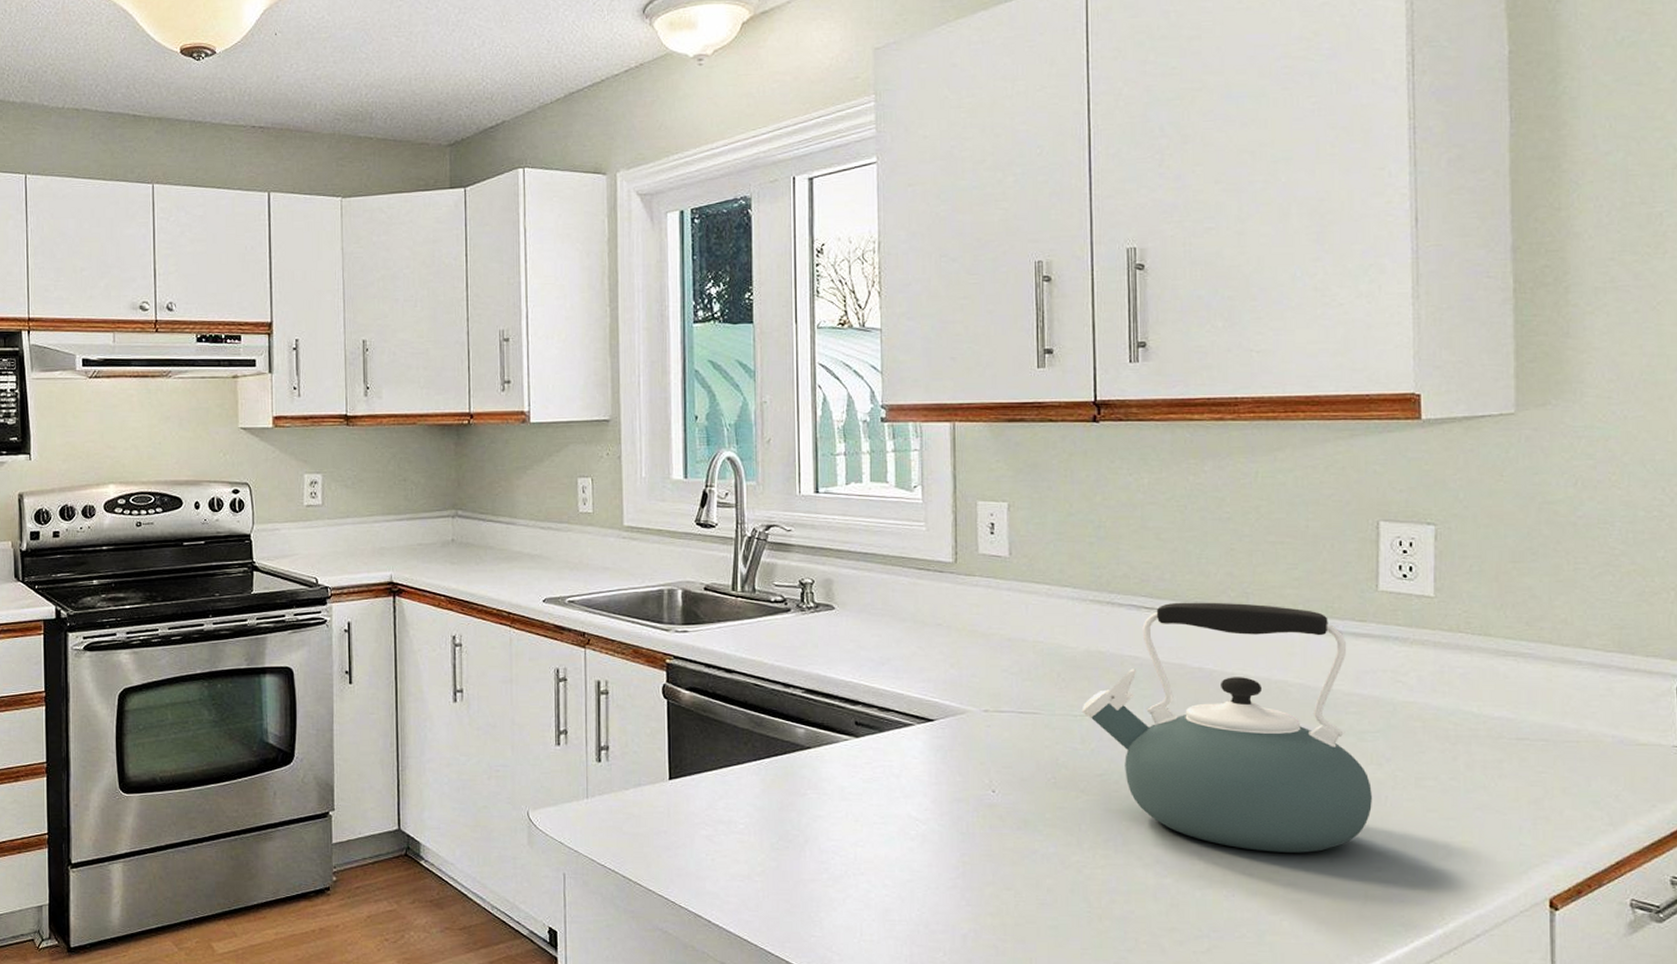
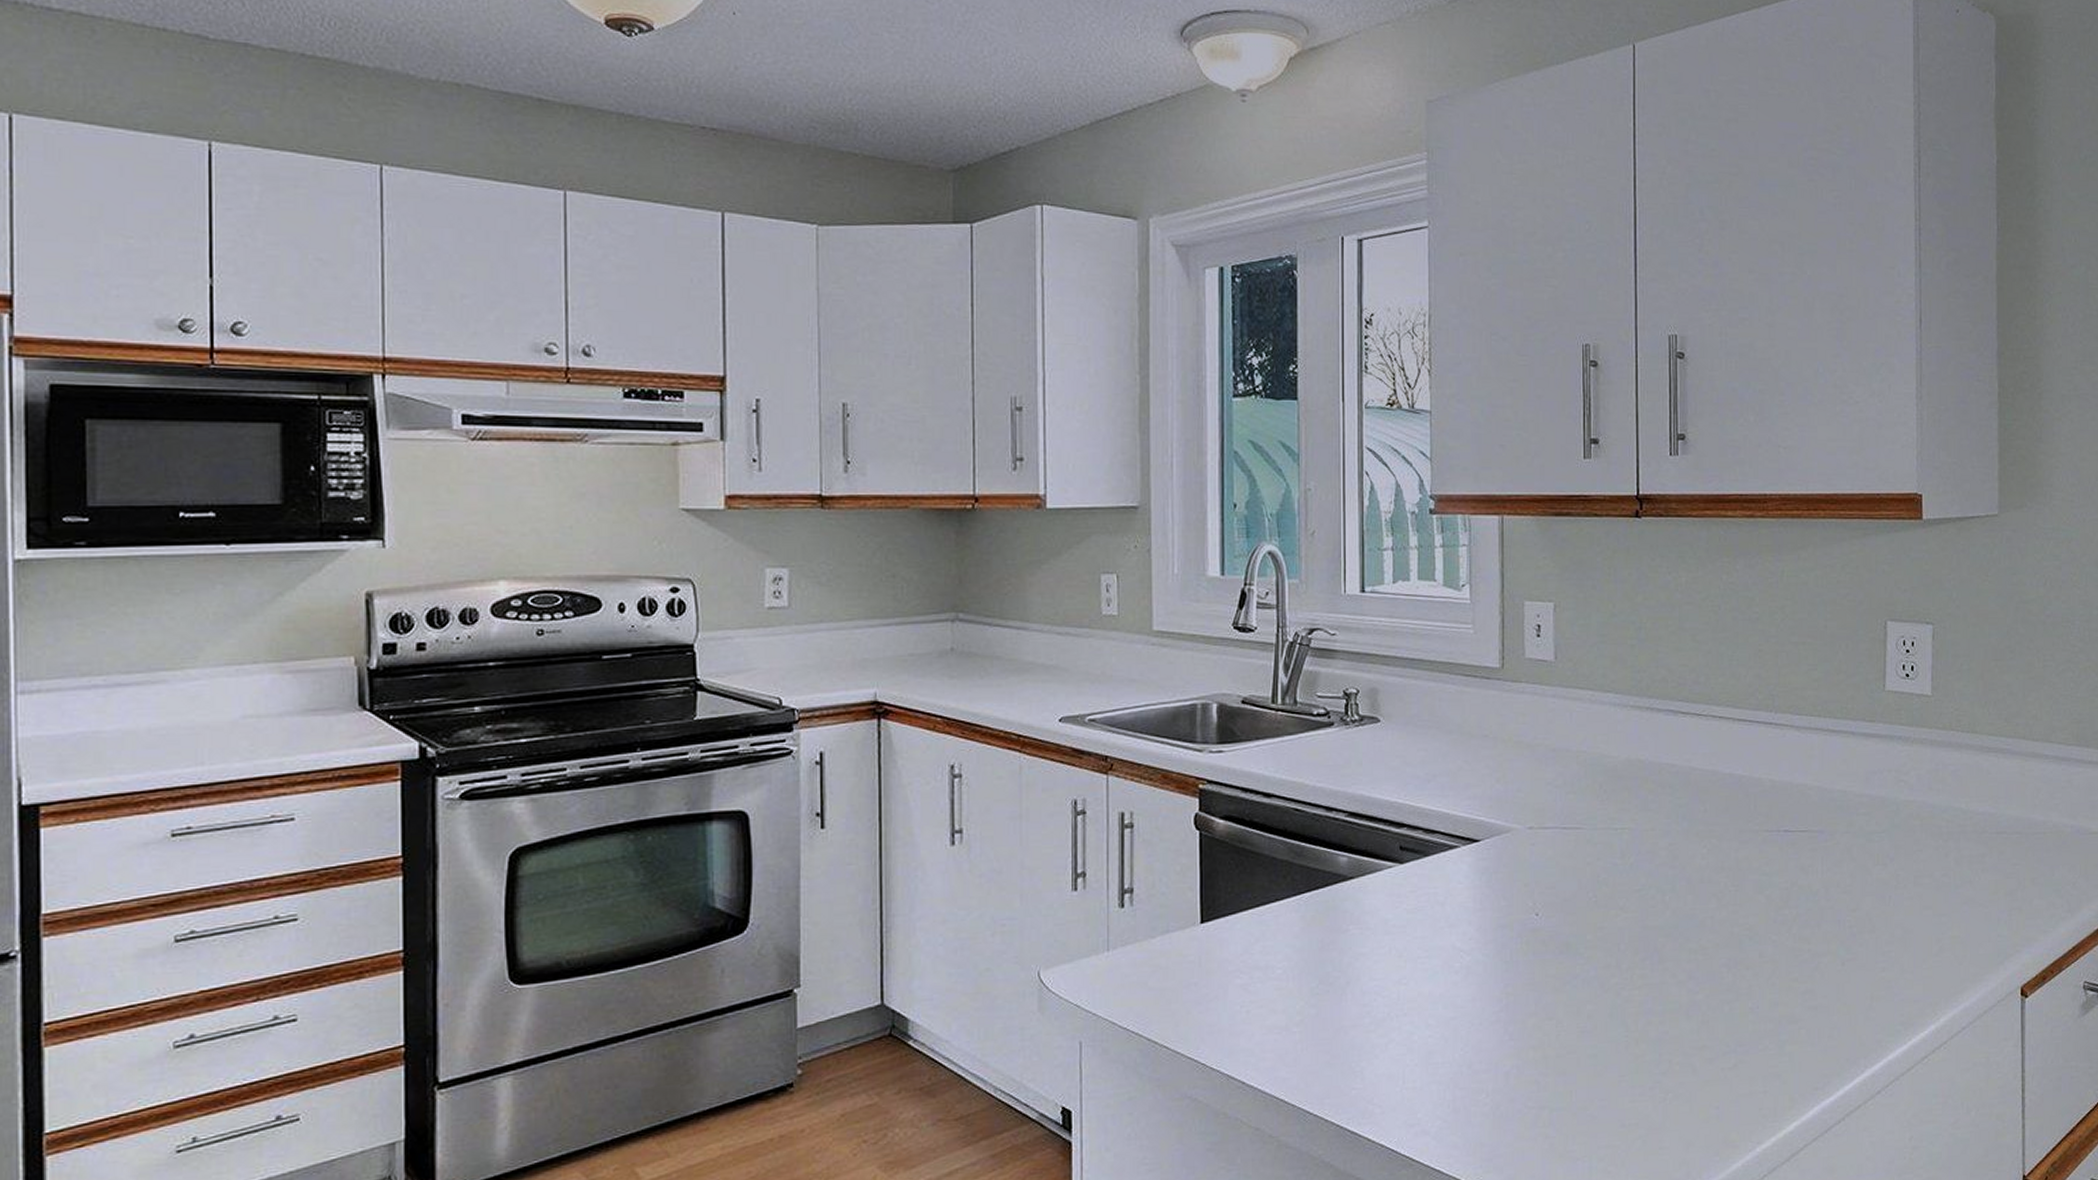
kettle: present [1081,602,1372,853] -> none [1622,705,1878,960]

